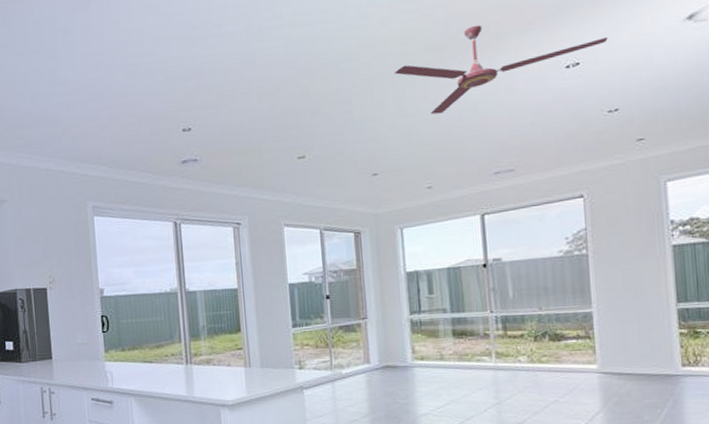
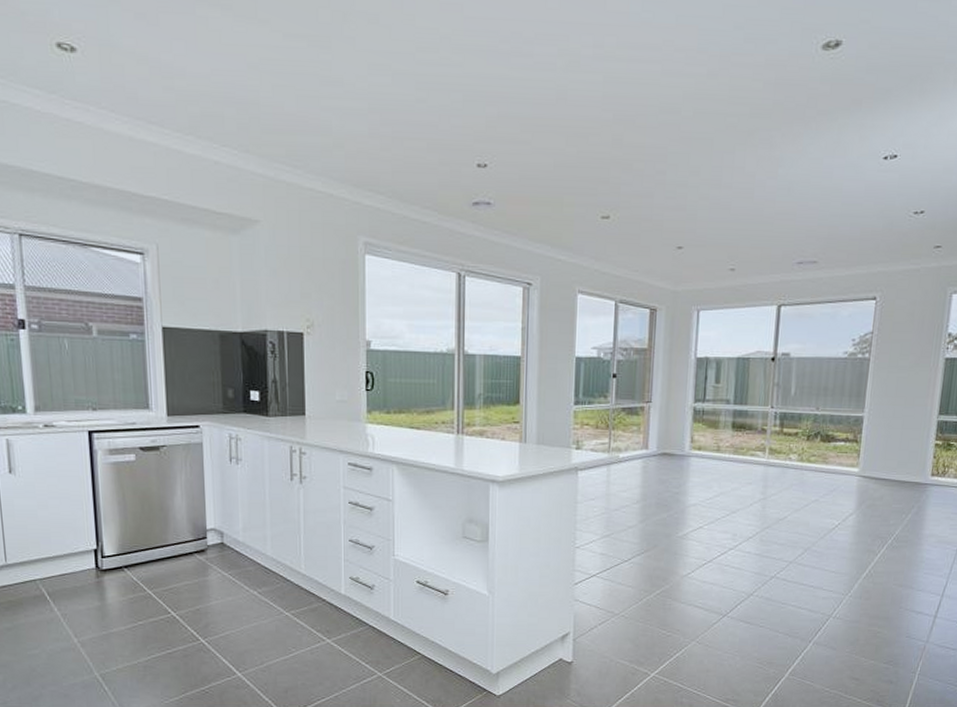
ceiling fan: present [395,25,608,115] -> none [715,95,928,190]

